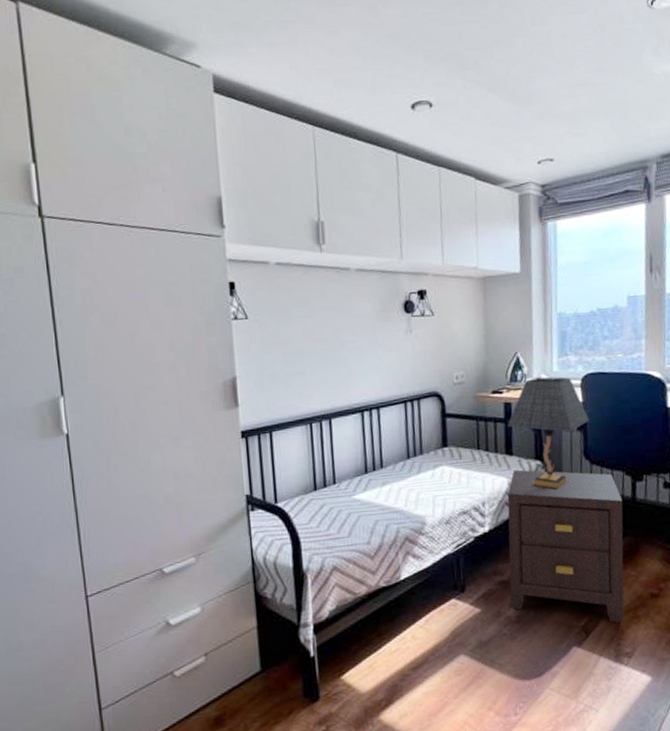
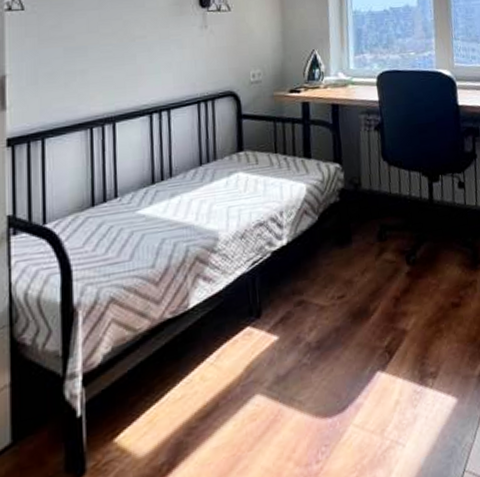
nightstand: present [507,469,624,624] -> none [306,173,427,340]
table lamp: present [508,377,589,488] -> none [306,75,386,193]

